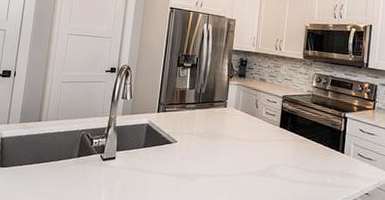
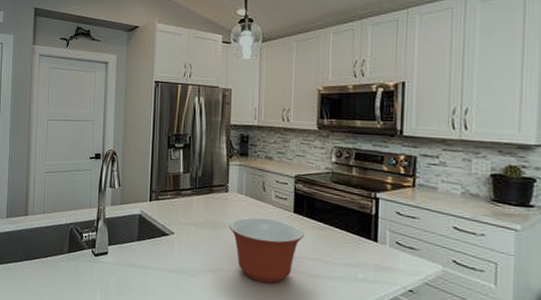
mixing bowl: none [225,129,287,187] -> present [229,217,304,284]

